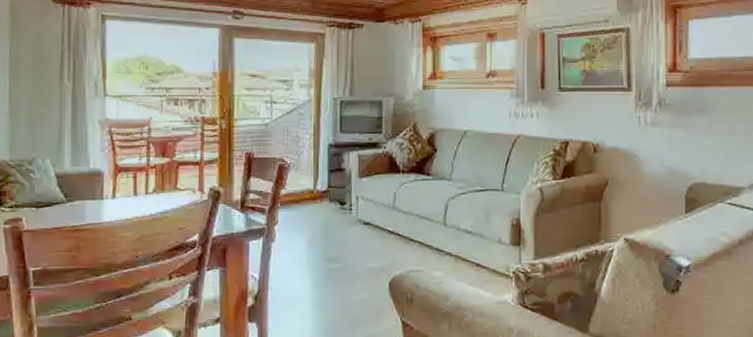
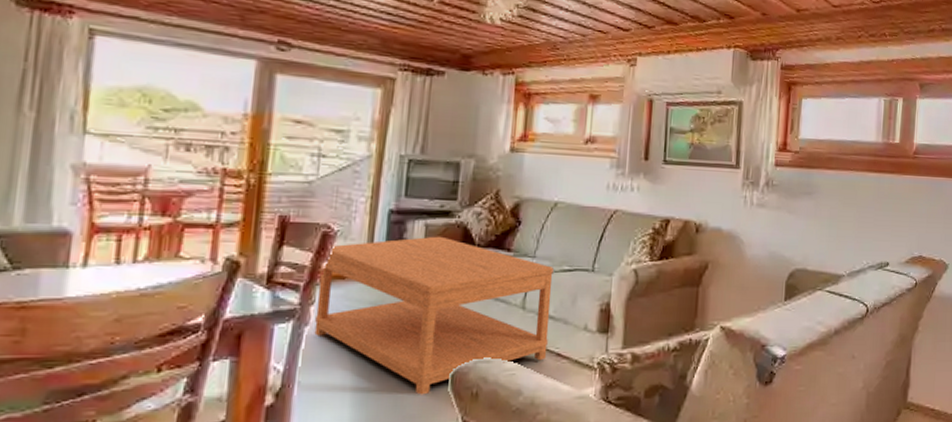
coffee table: none [279,164,468,299] -> present [314,236,554,395]

